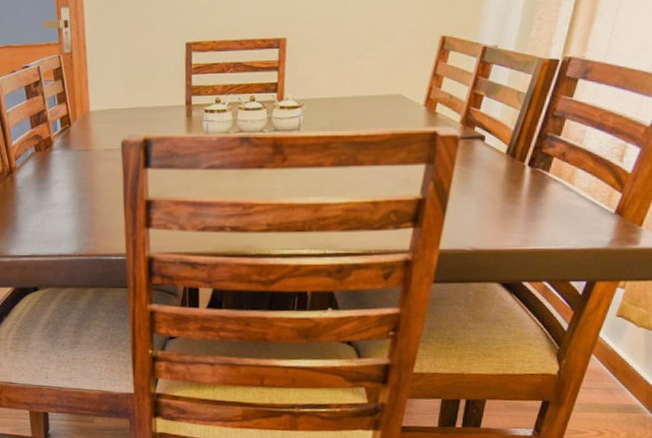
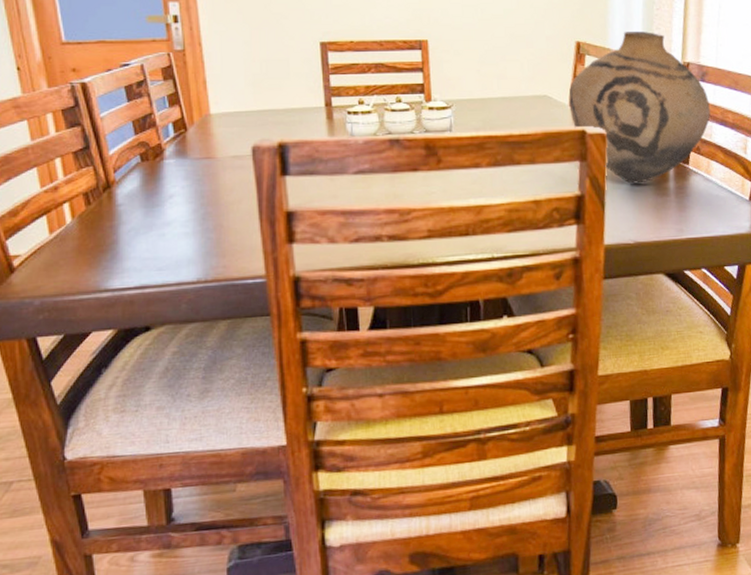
vase: none [423,22,588,190] -> present [568,32,711,184]

